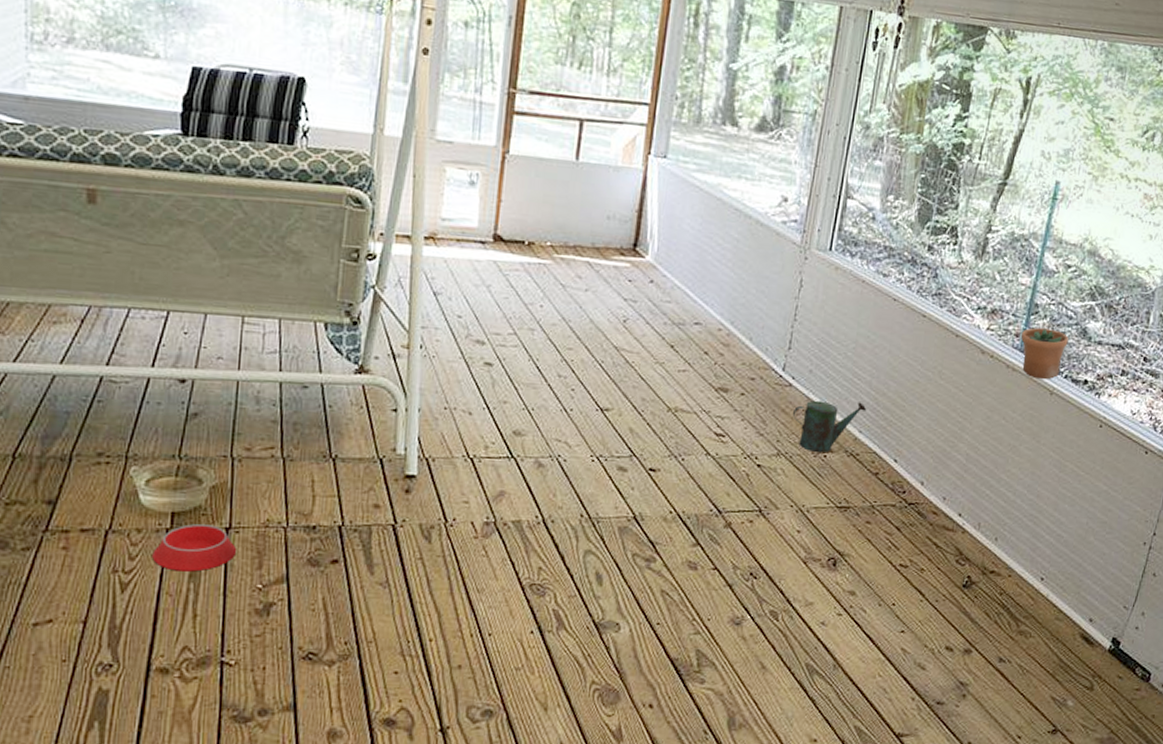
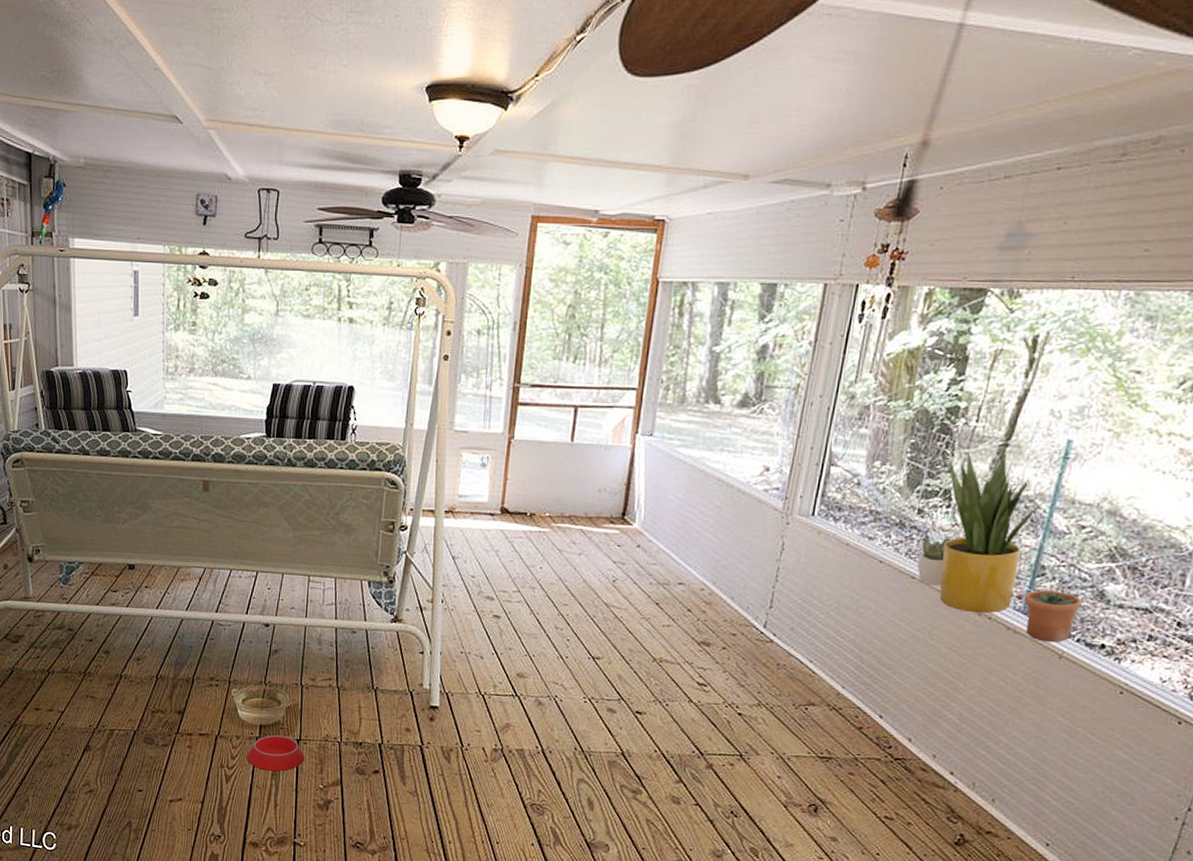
watering can: present [793,400,867,452] -> none [774,656,851,705]
succulent plant: none [927,275,957,325] -> present [917,538,950,586]
planter: none [948,186,1038,352] -> present [939,448,1045,614]

